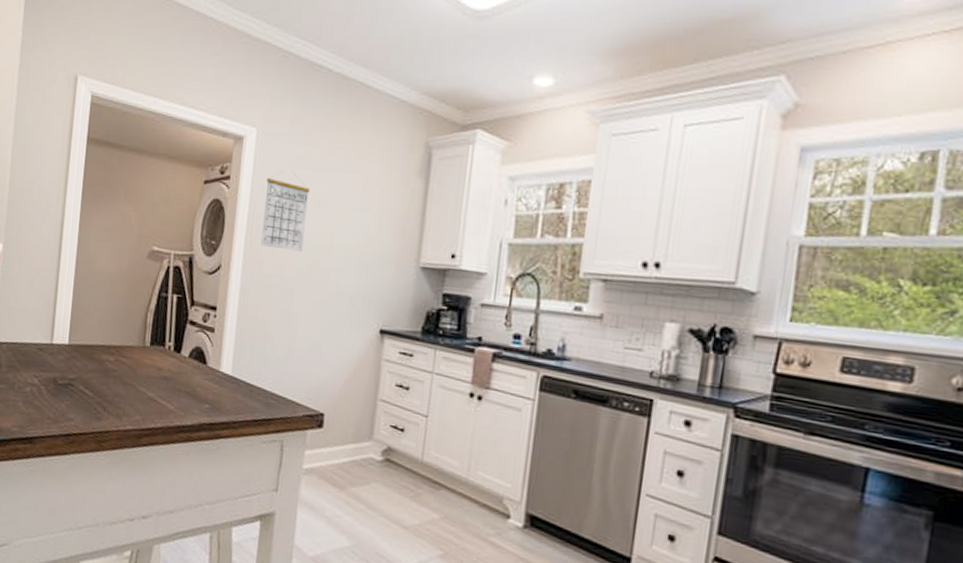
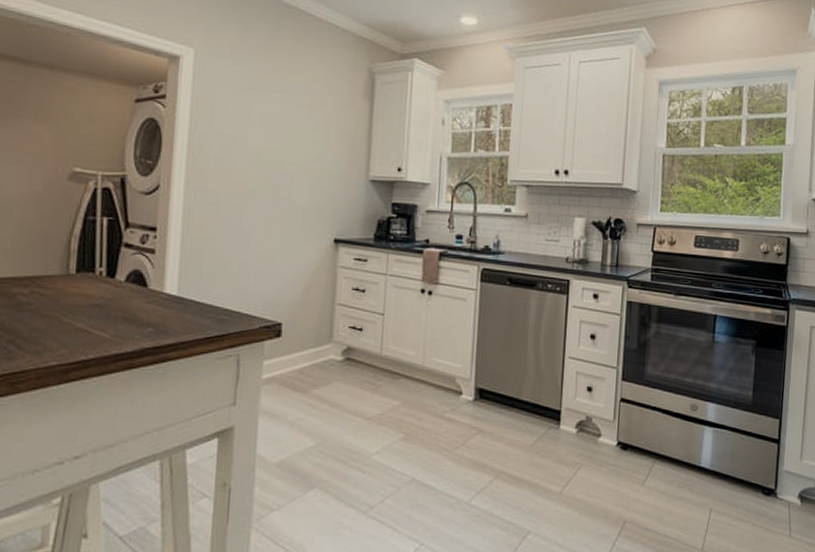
calendar: present [261,171,310,252] -> none [205,91,256,169]

